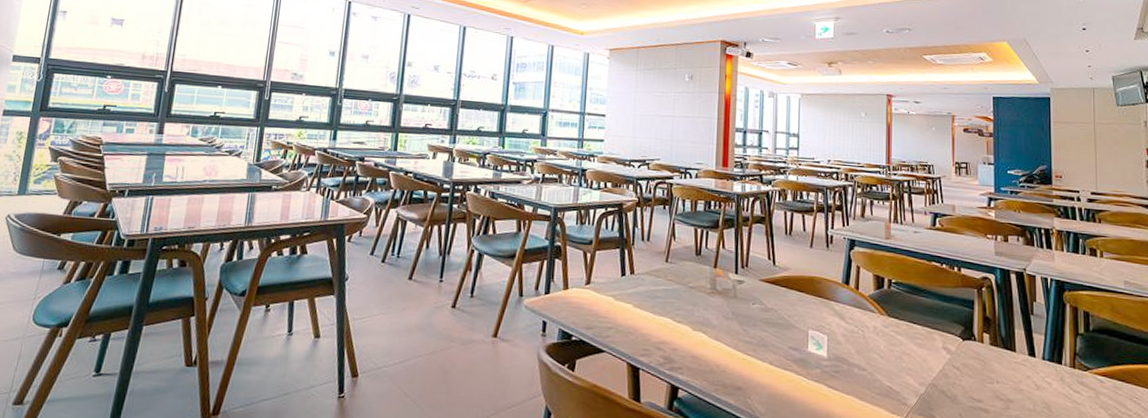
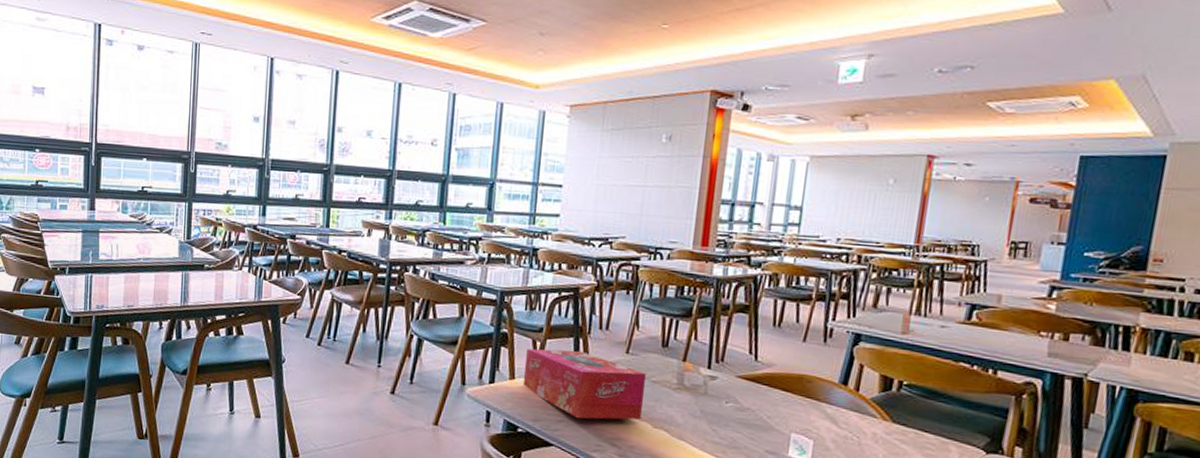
tissue box: none [576,260,683,325] -> present [524,348,646,420]

